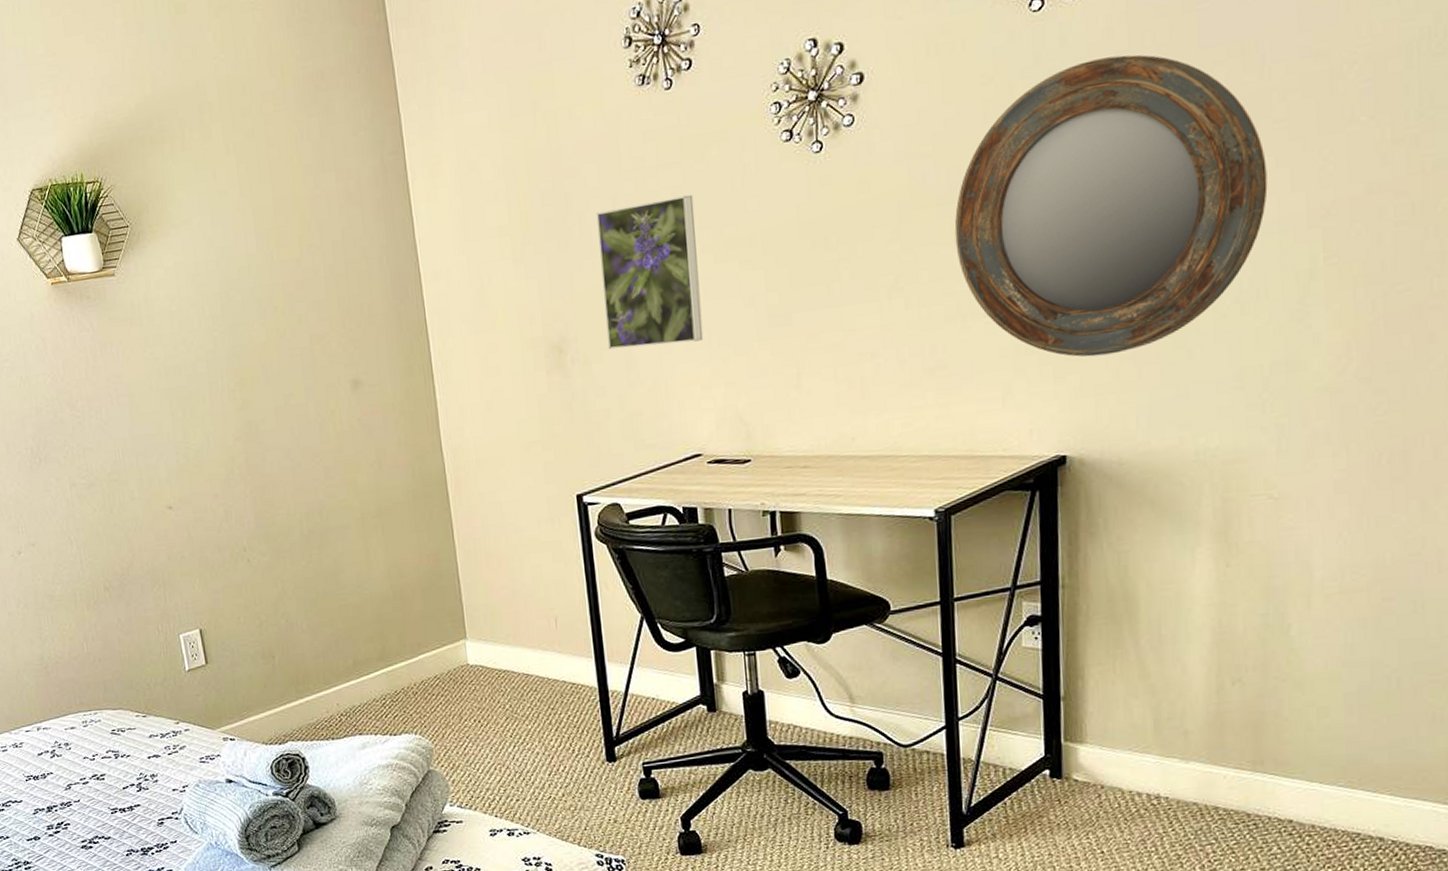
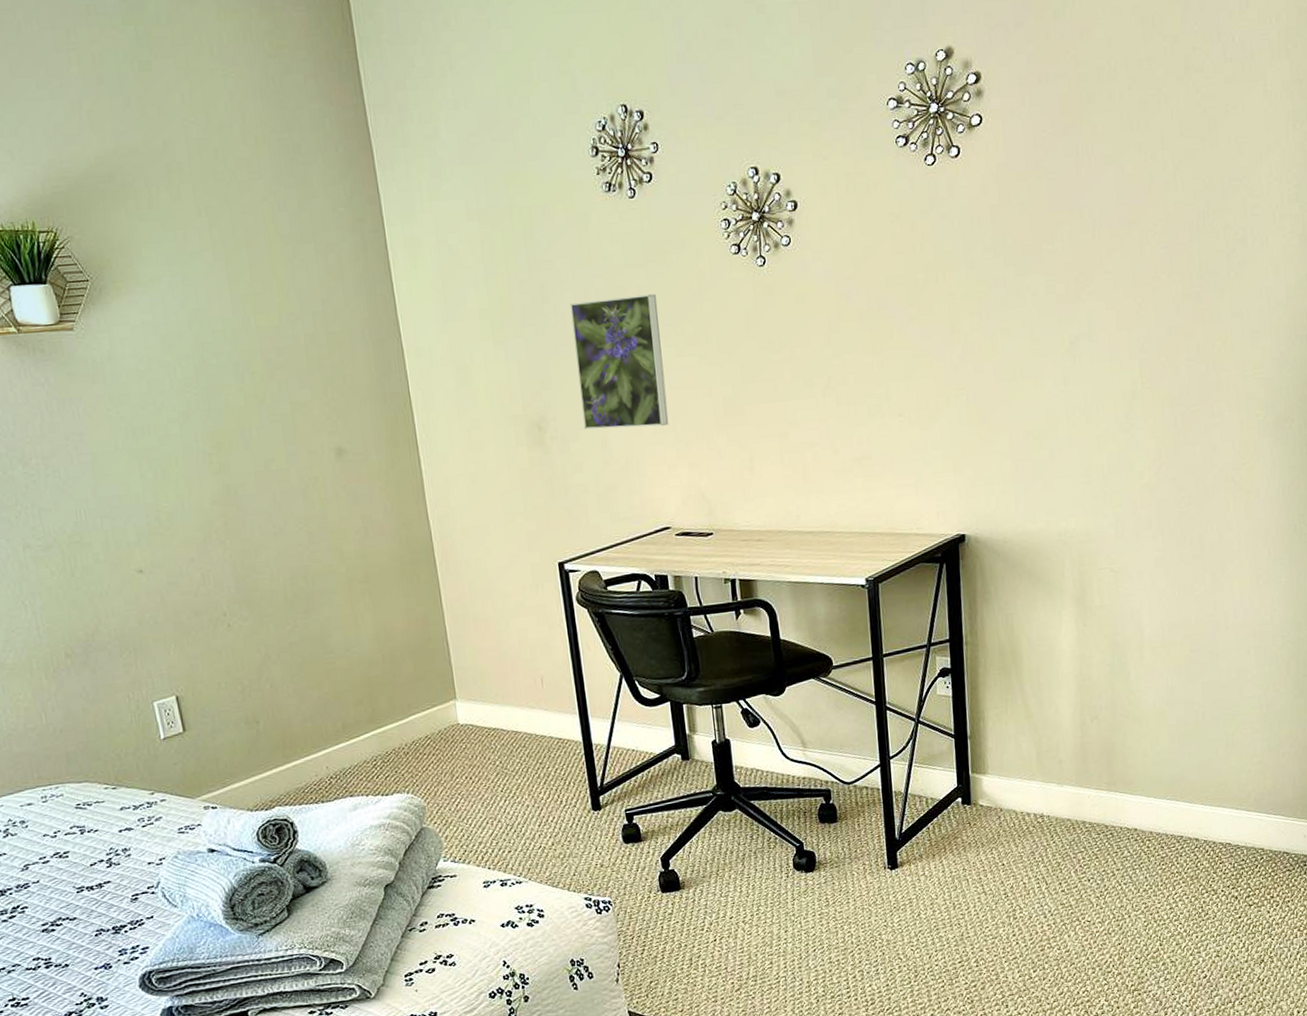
home mirror: present [954,54,1268,357] -> none [873,209,1101,453]

